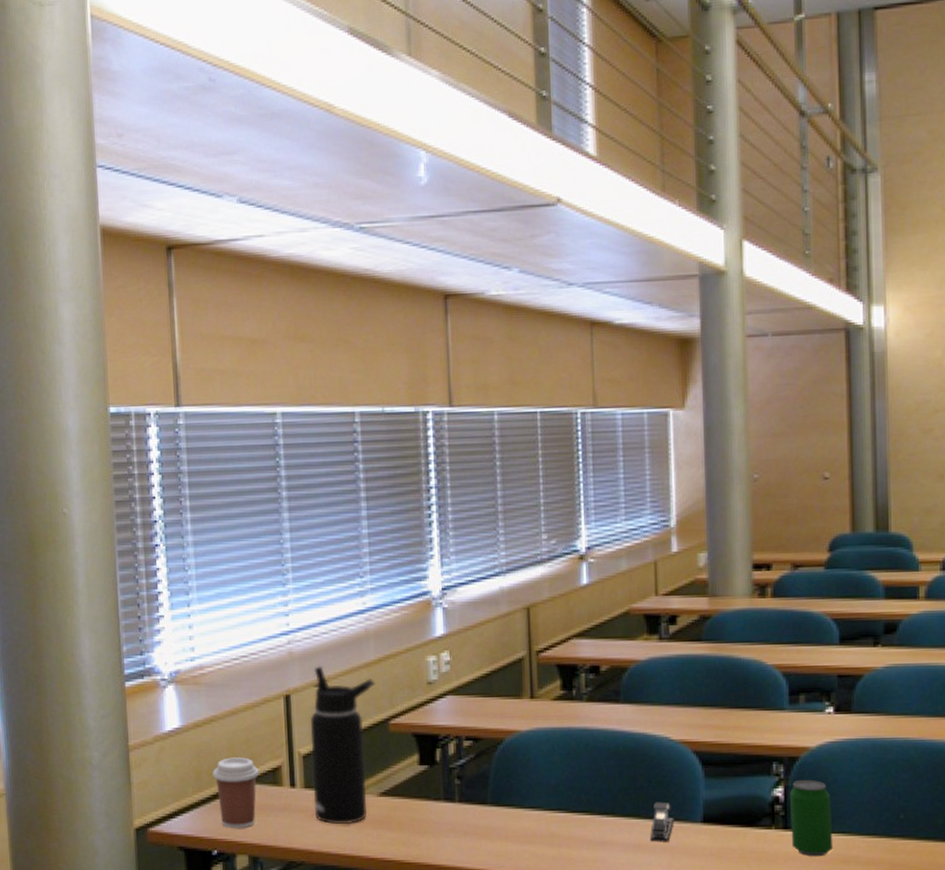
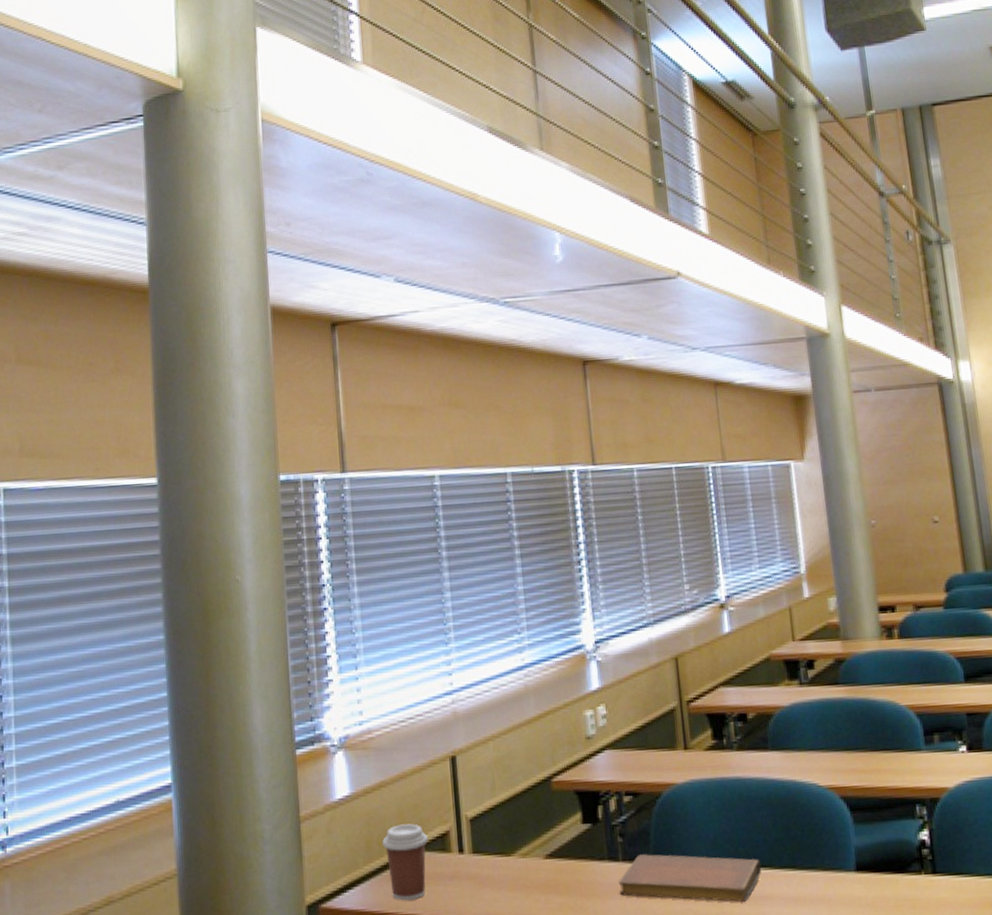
water bottle: present [310,666,376,825] -> none [475,725,537,891]
notebook: none [454,797,603,846] -> present [619,854,761,902]
stapler: present [650,802,674,842] -> none [807,851,830,894]
beverage can: present [790,779,834,857] -> none [935,821,982,902]

